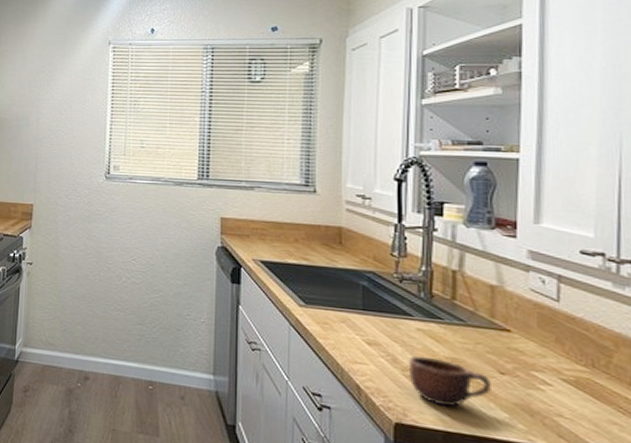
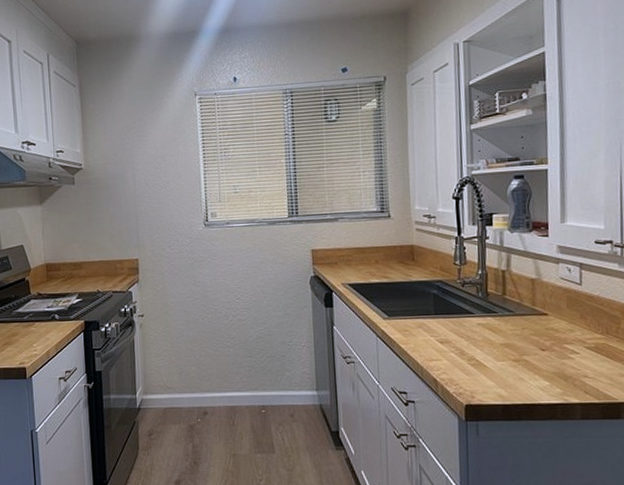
mug: present [408,356,493,407] -> none [472,345,537,385]

